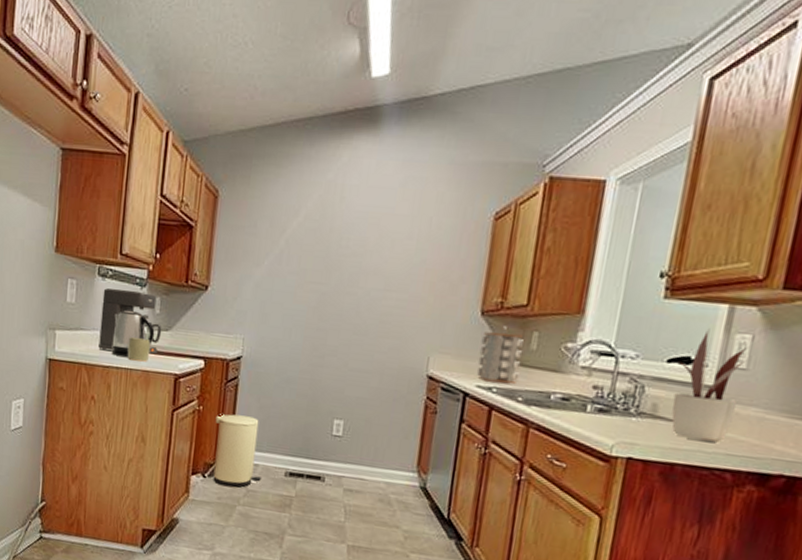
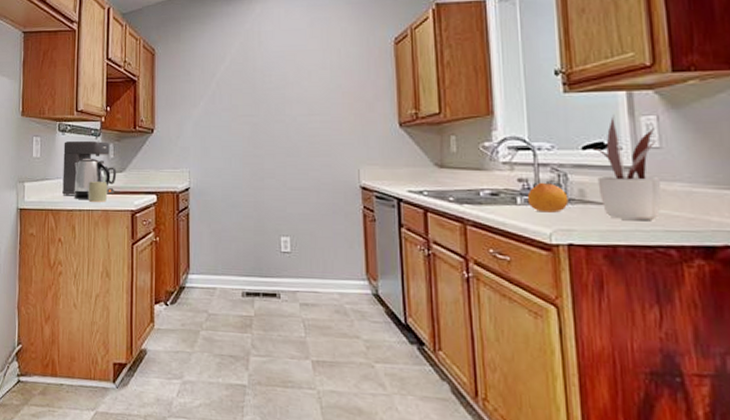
pedal bin: present [213,414,262,488] -> none [172,242,221,313]
spice rack: present [476,324,524,385] -> none [404,132,446,187]
fruit: none [597,391,640,425] -> present [527,182,569,213]

